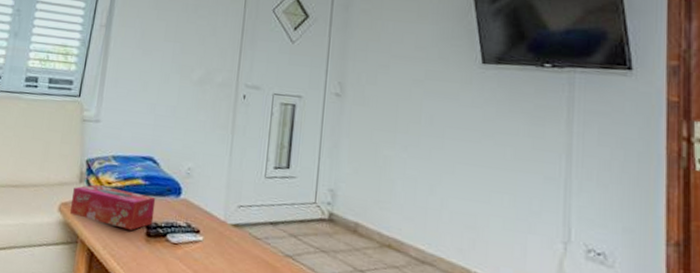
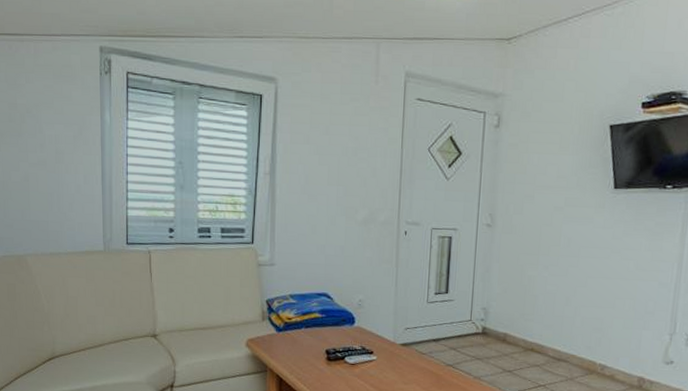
tissue box: present [70,184,156,230] -> none [257,321,333,357]

